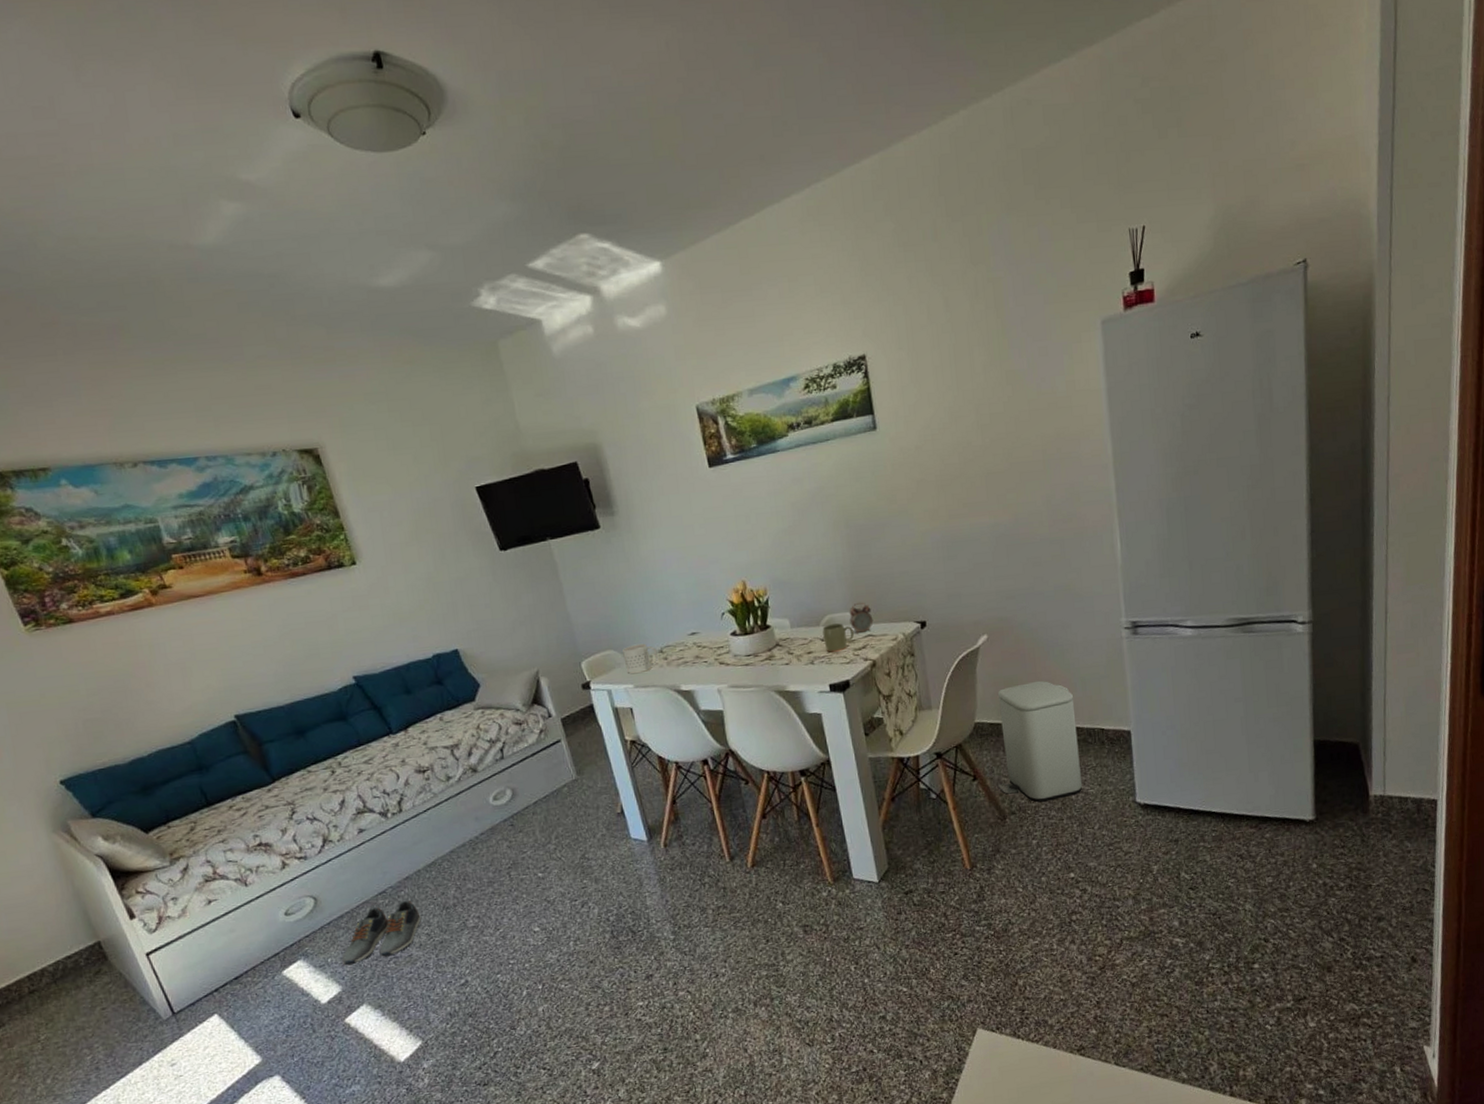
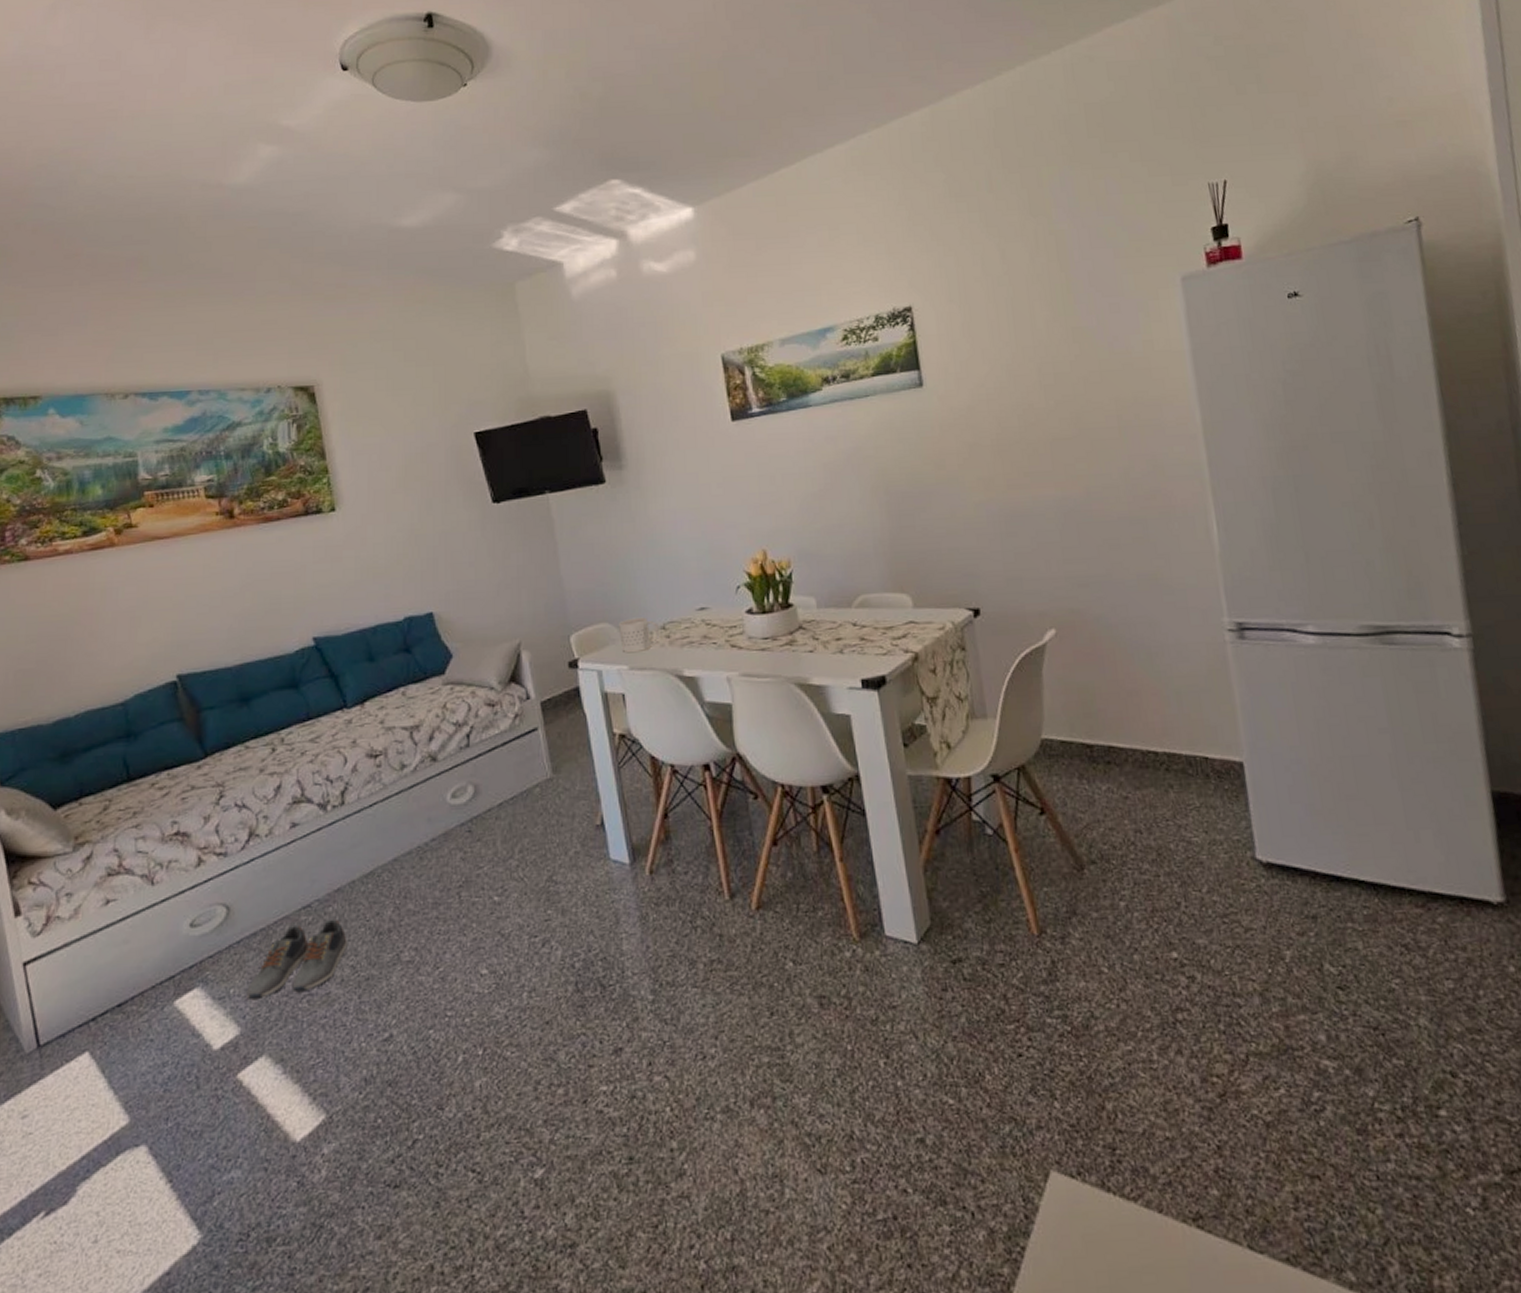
mug: present [822,623,854,652] -> none [855,605,892,640]
alarm clock: present [849,602,874,634] -> none [887,581,916,620]
pedal bin: present [997,680,1083,803] -> none [1069,690,1184,850]

